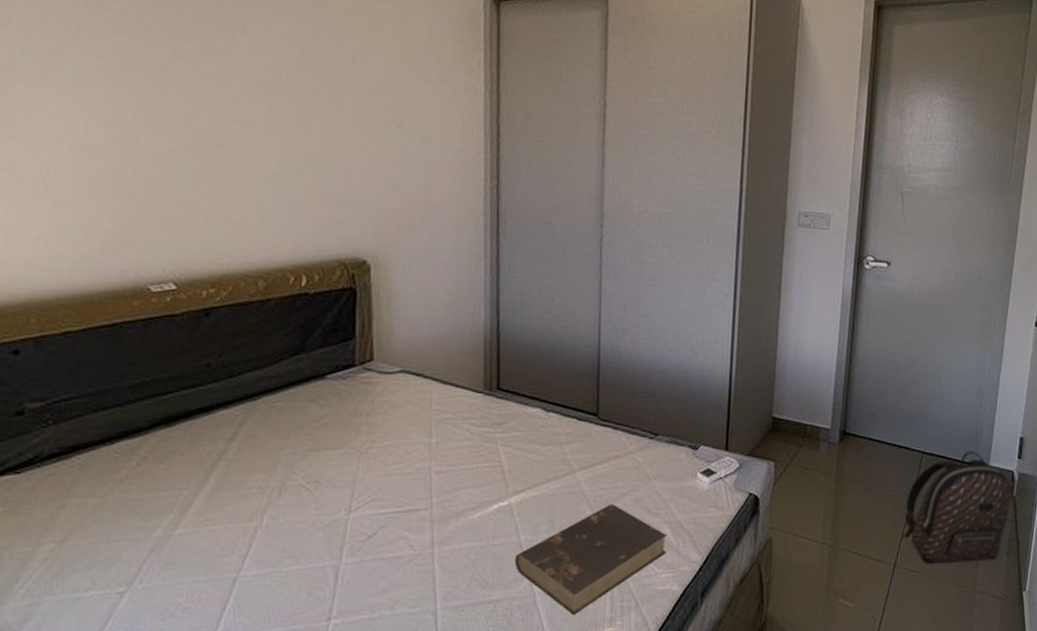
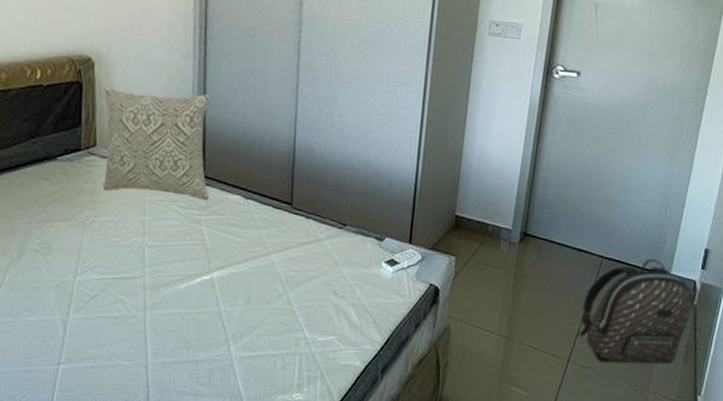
pillow: none [380,294,505,415] -> present [102,87,211,200]
book: present [514,504,668,616] -> none [215,285,352,380]

